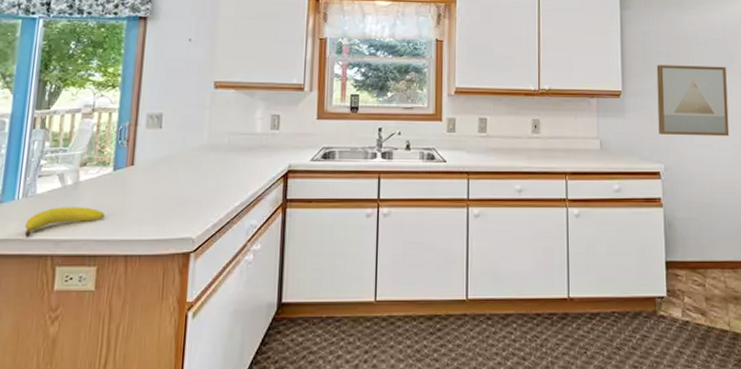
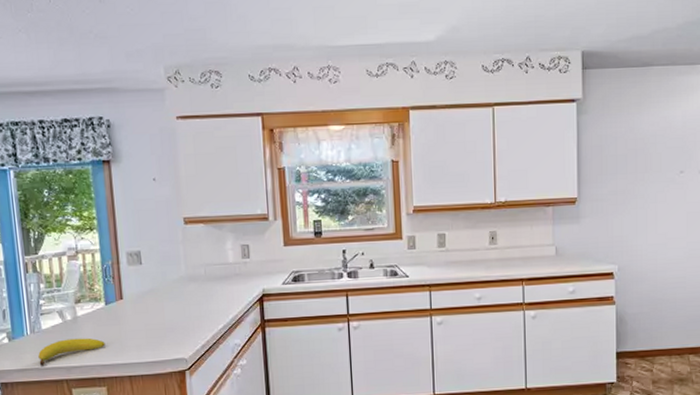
wall art: present [656,65,730,137] -> none [613,165,684,237]

